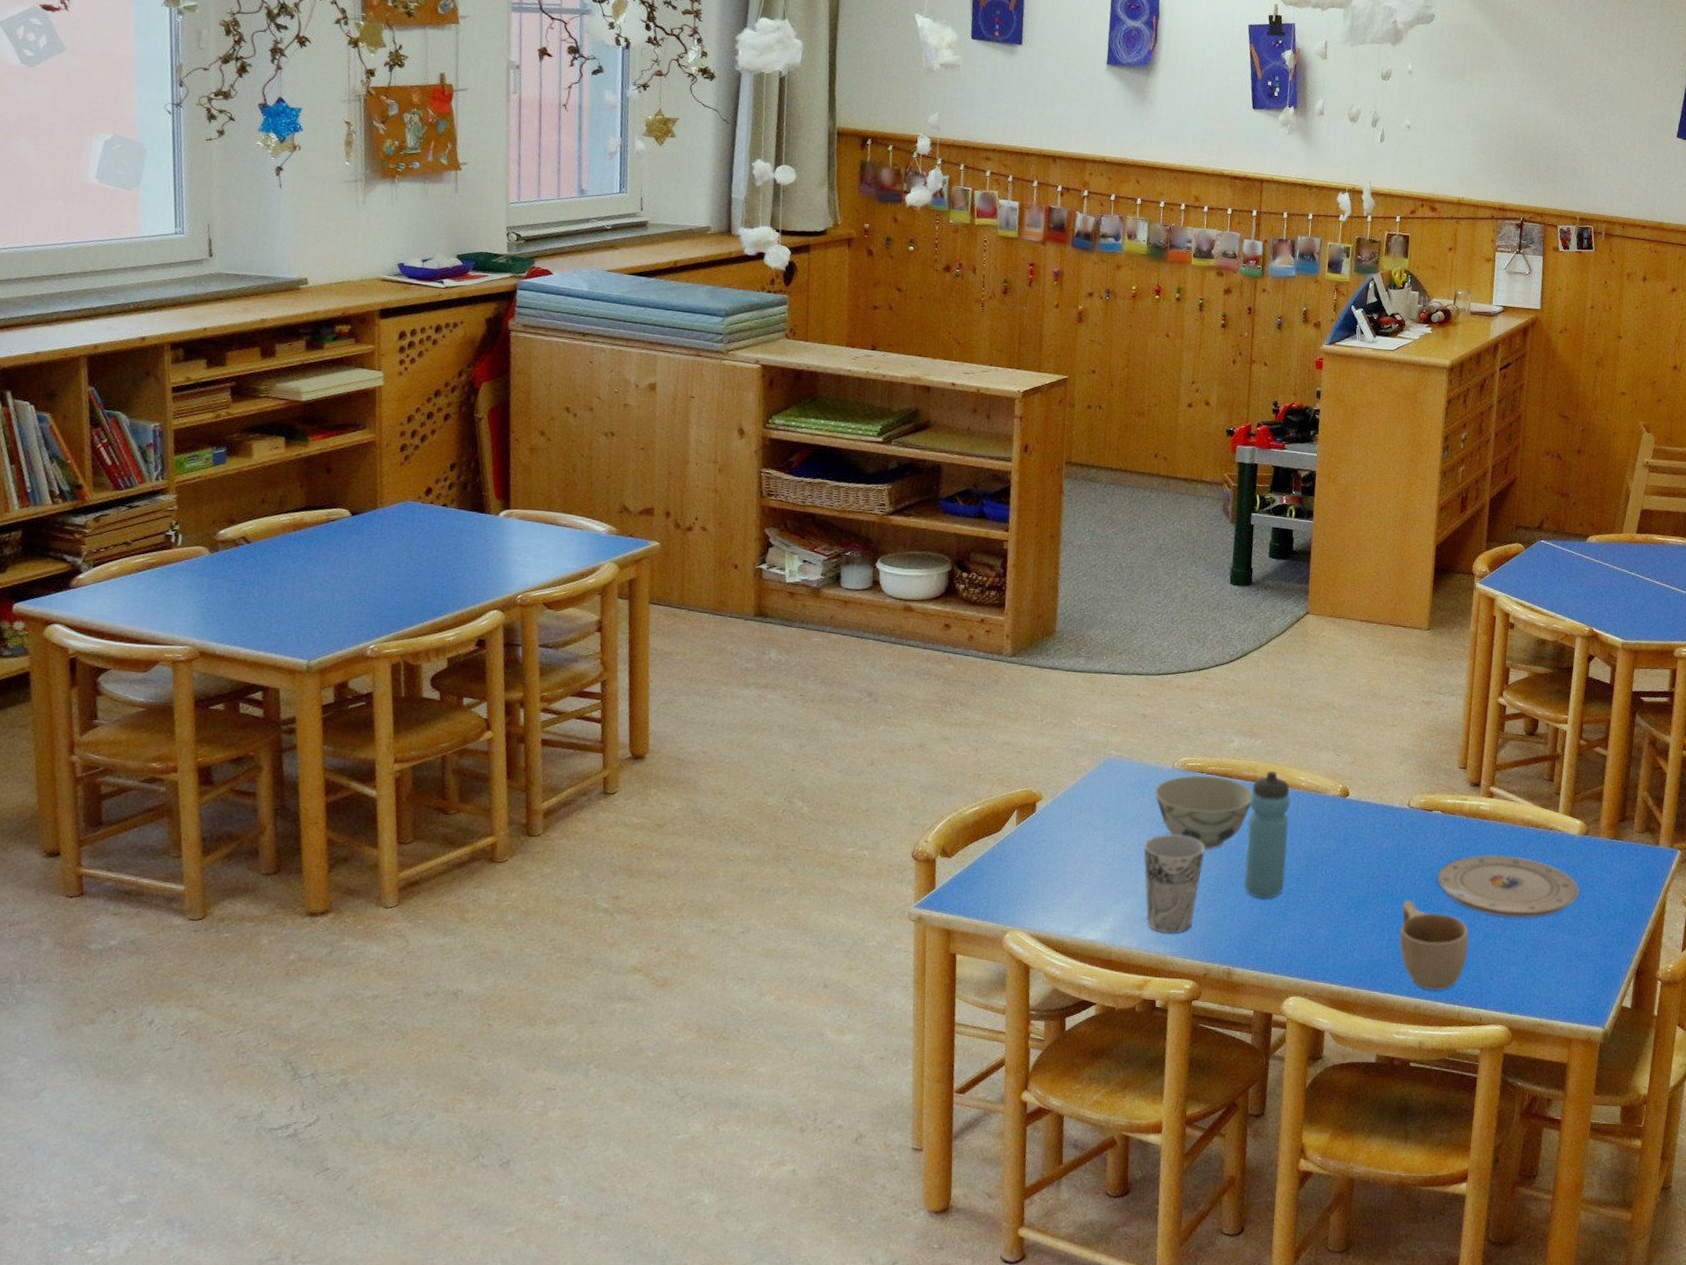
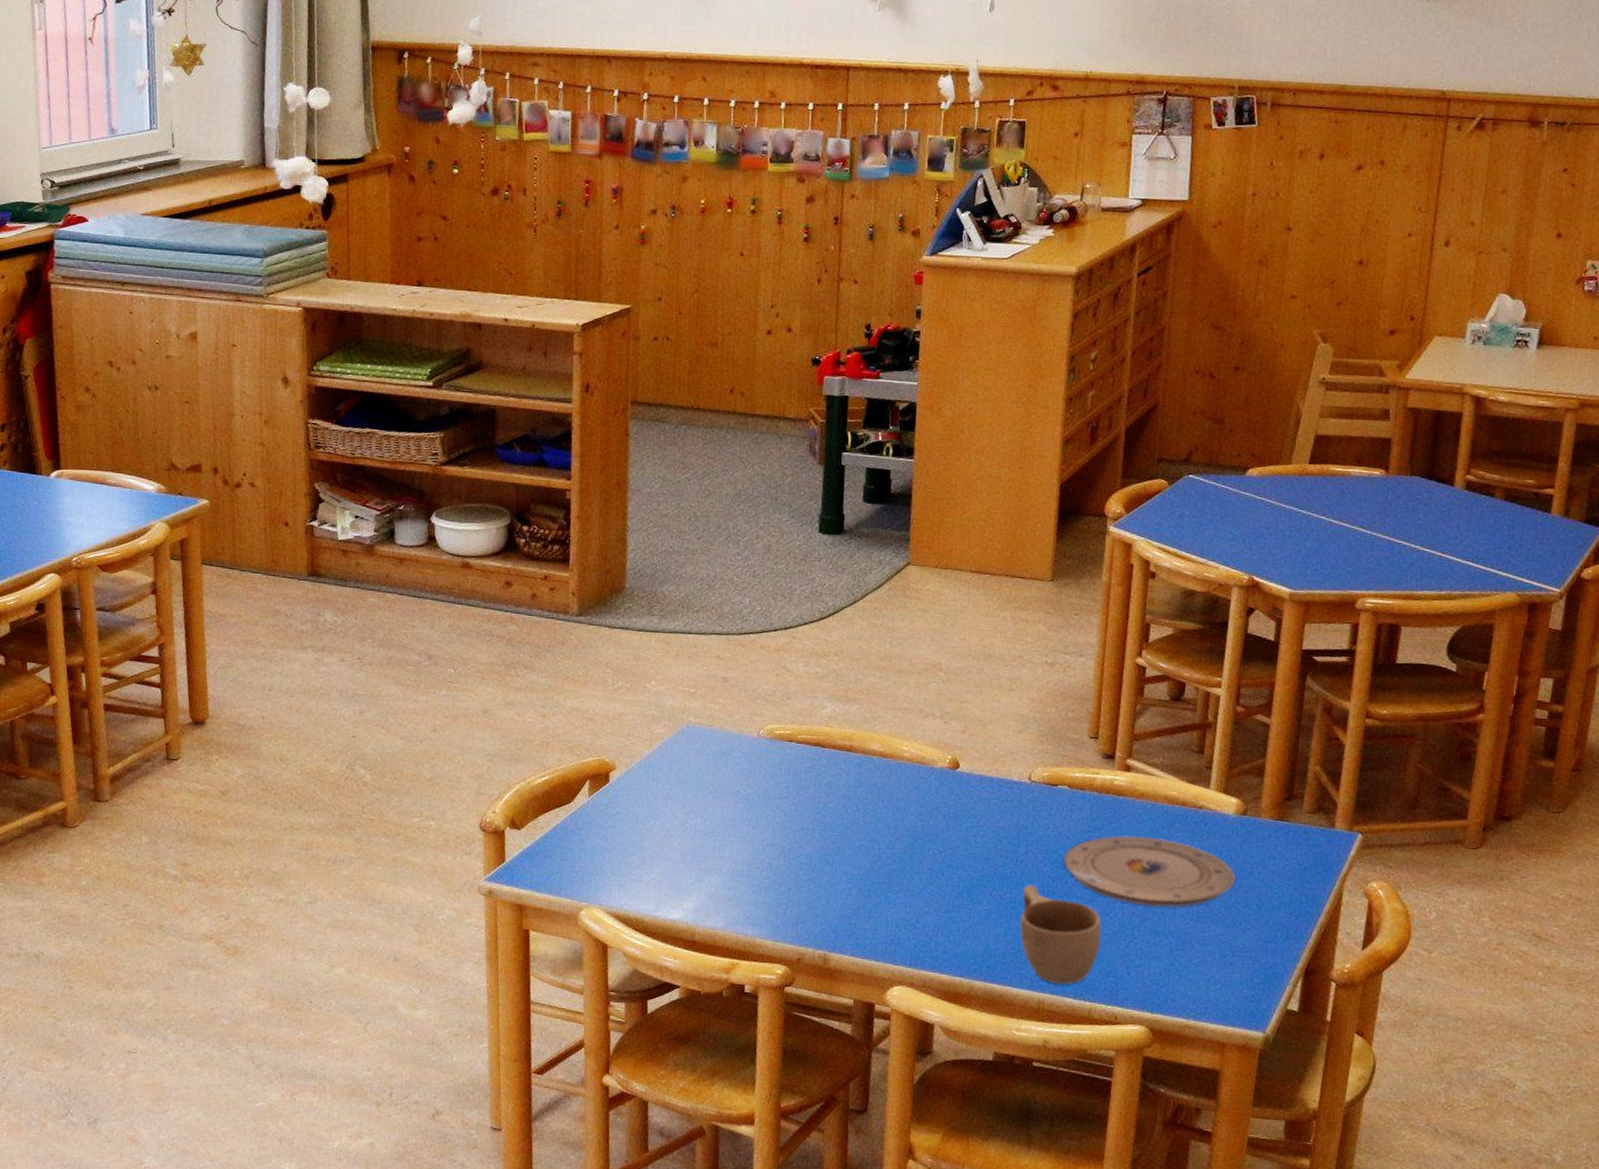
cup: present [1143,833,1205,934] -> none [727,807,796,915]
bowl: present [1155,775,1253,850] -> none [739,744,849,825]
water bottle: present [1244,771,1291,899] -> none [840,739,892,880]

